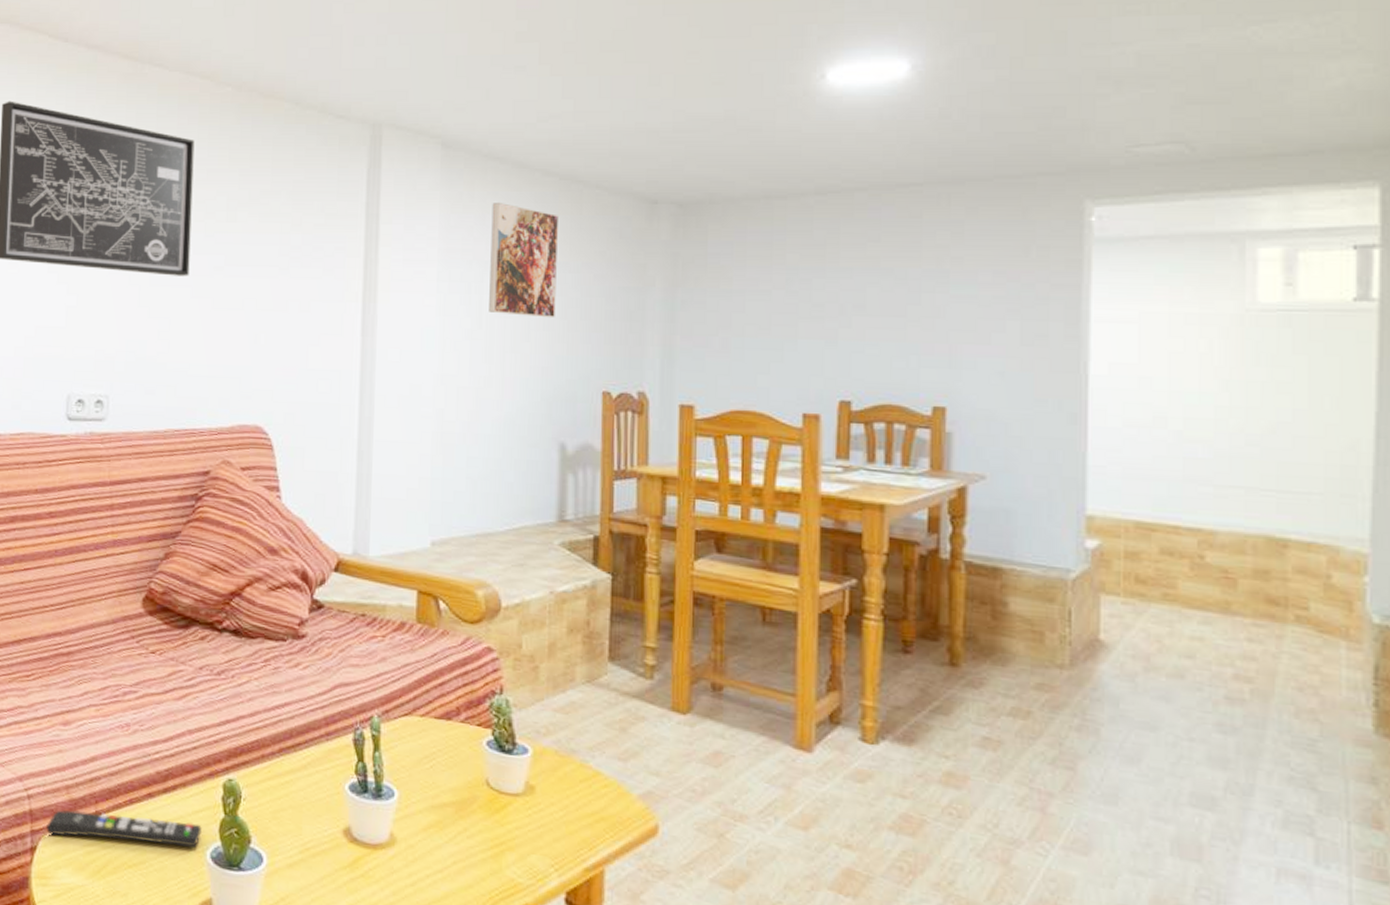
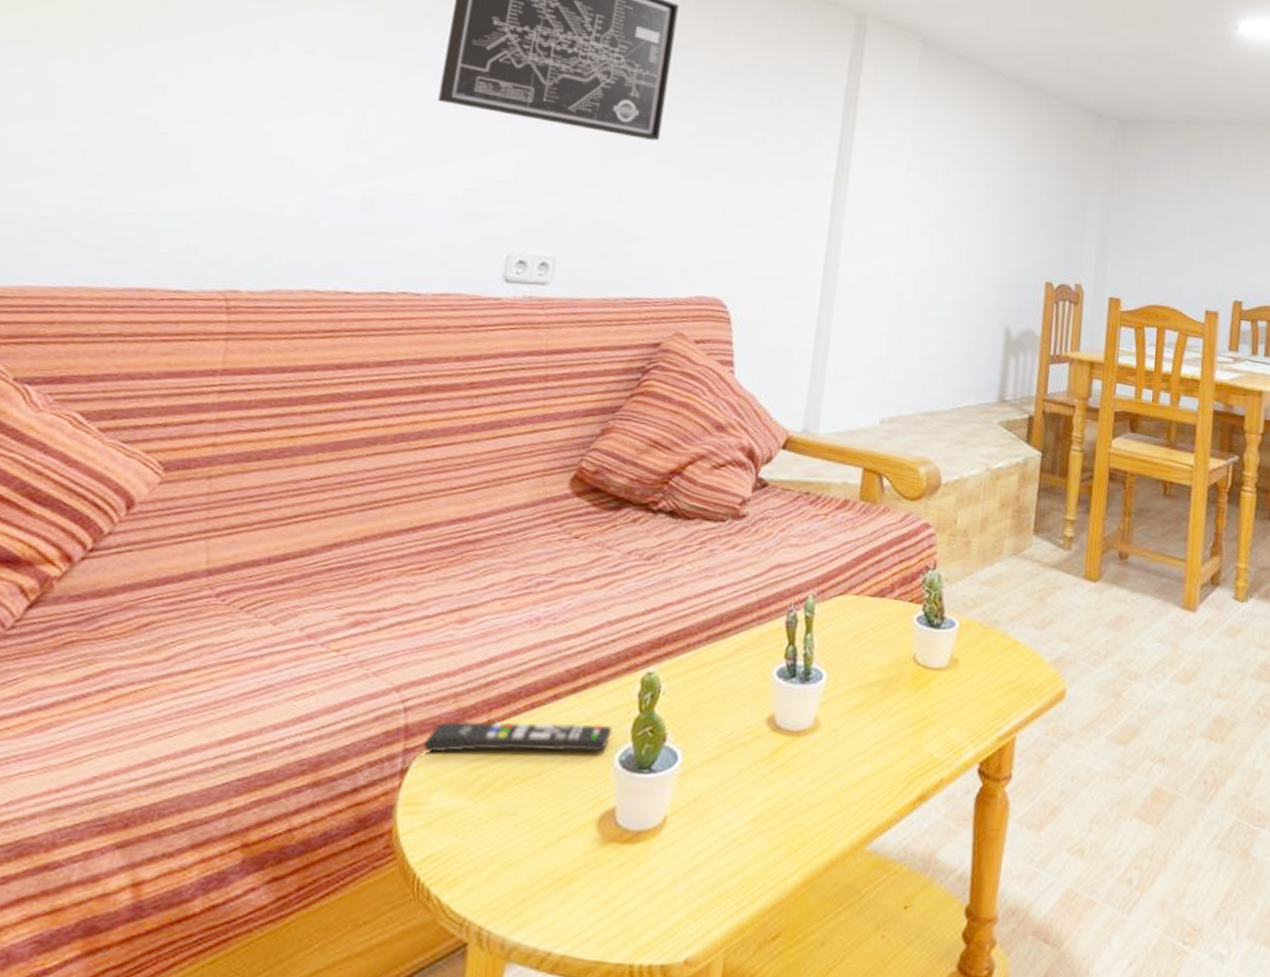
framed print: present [489,203,560,318] -> none [952,101,1020,212]

